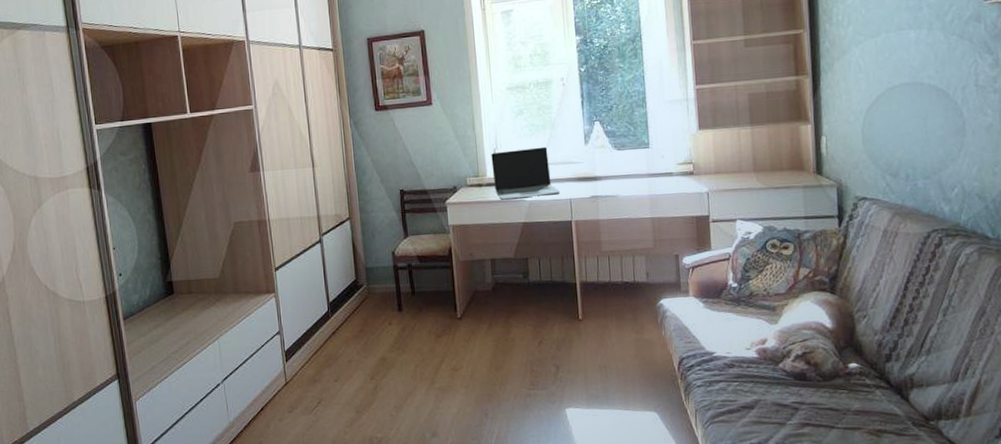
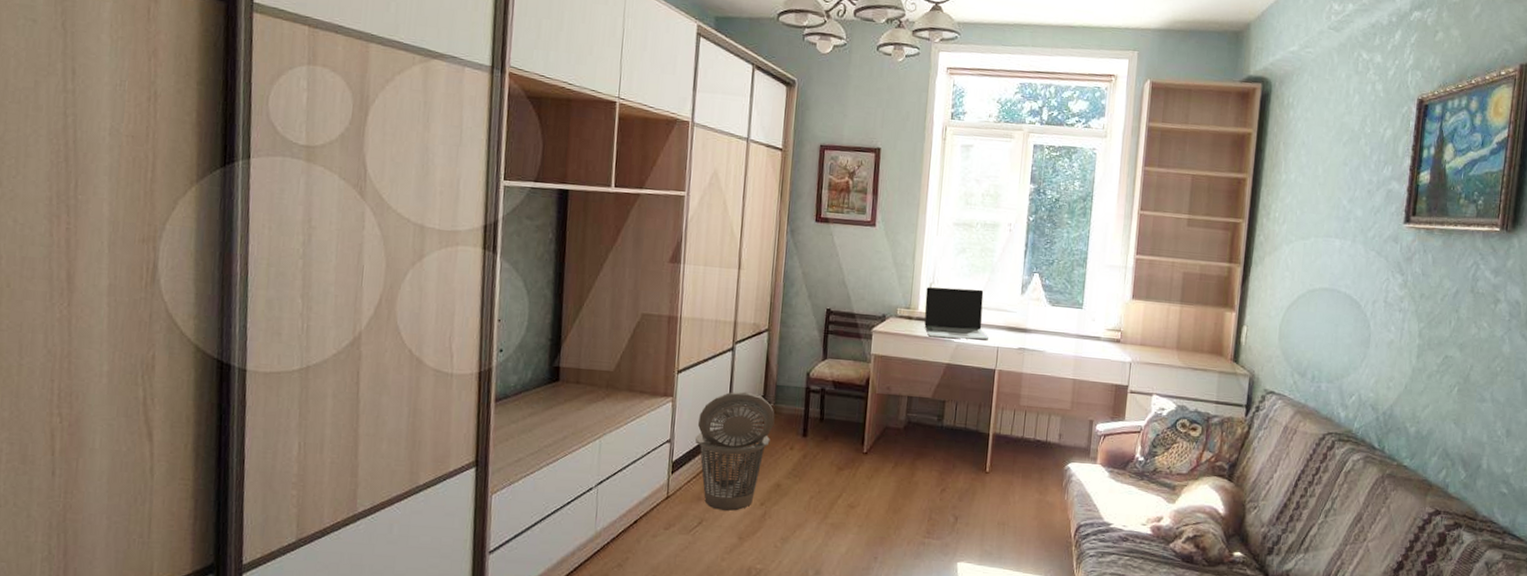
laundry basket: none [301,278,370,389] -> present [695,391,775,511]

